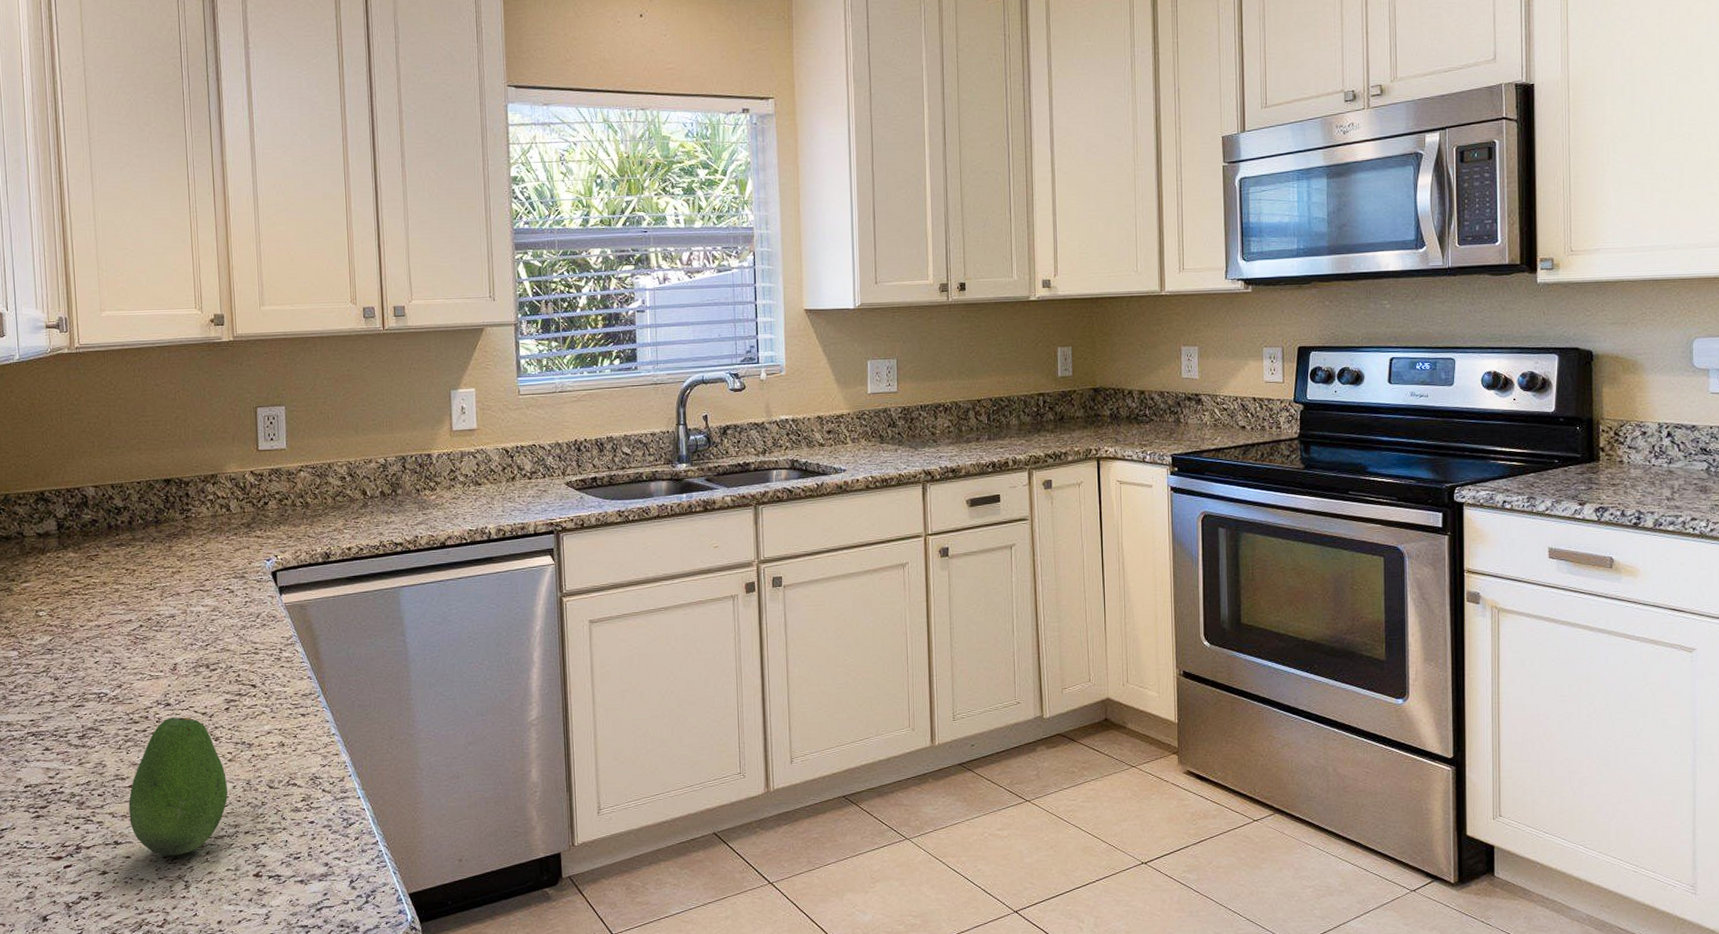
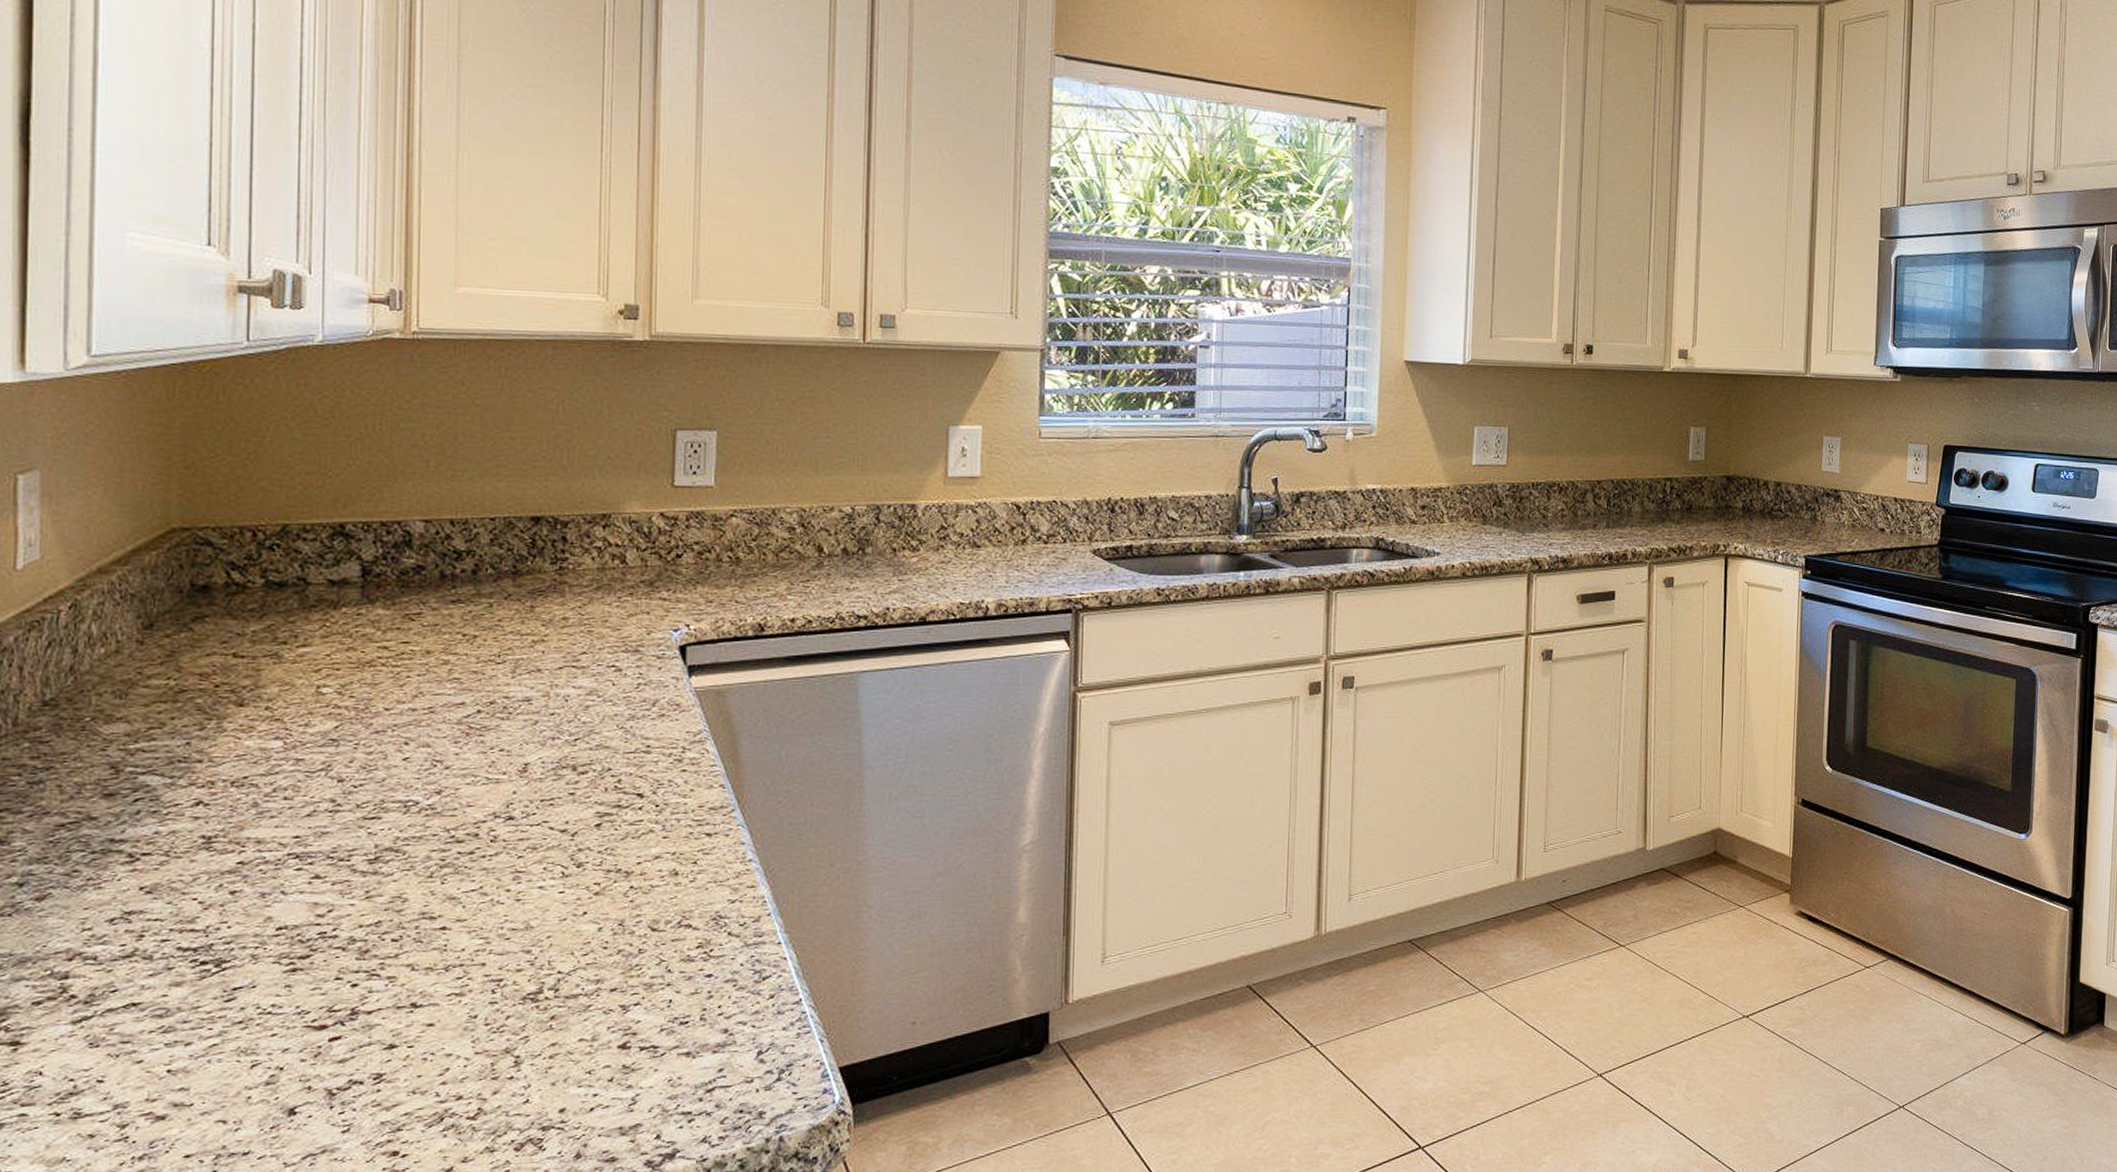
fruit: present [128,717,228,856] -> none [437,835,589,1023]

